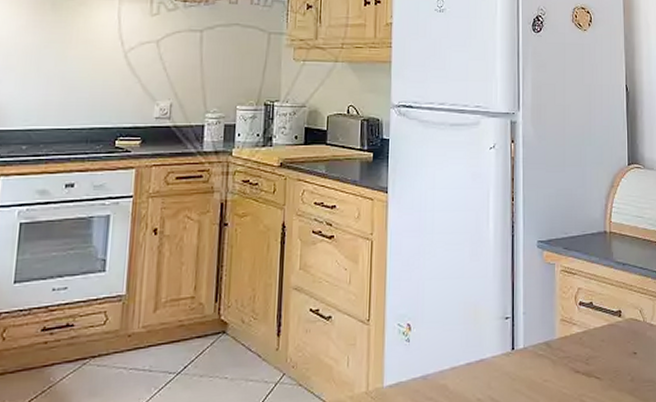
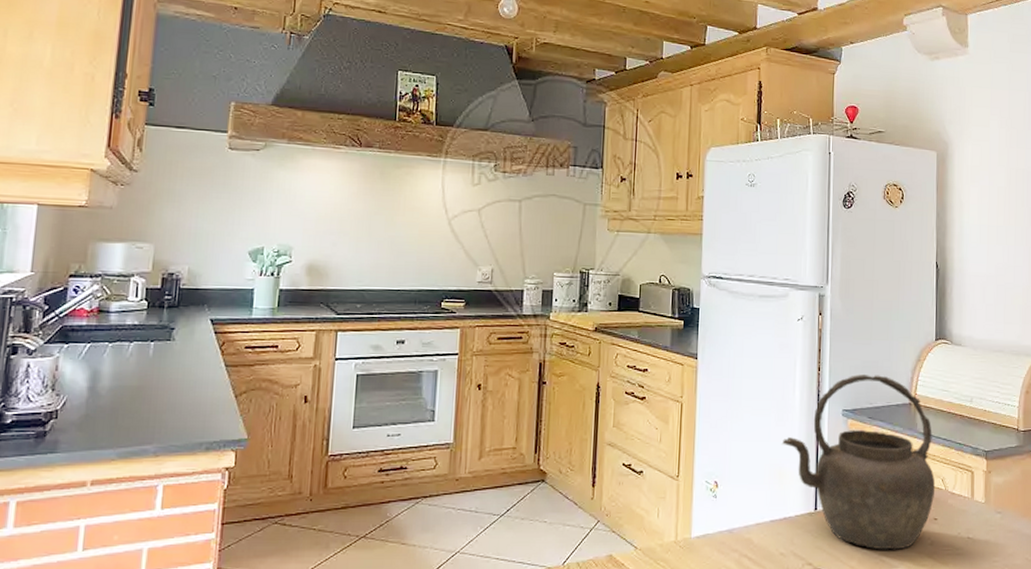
kettle: none [476,203,634,390] -> present [781,375,936,550]

